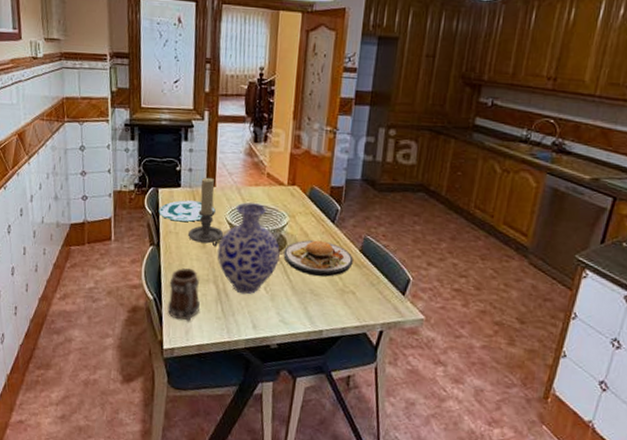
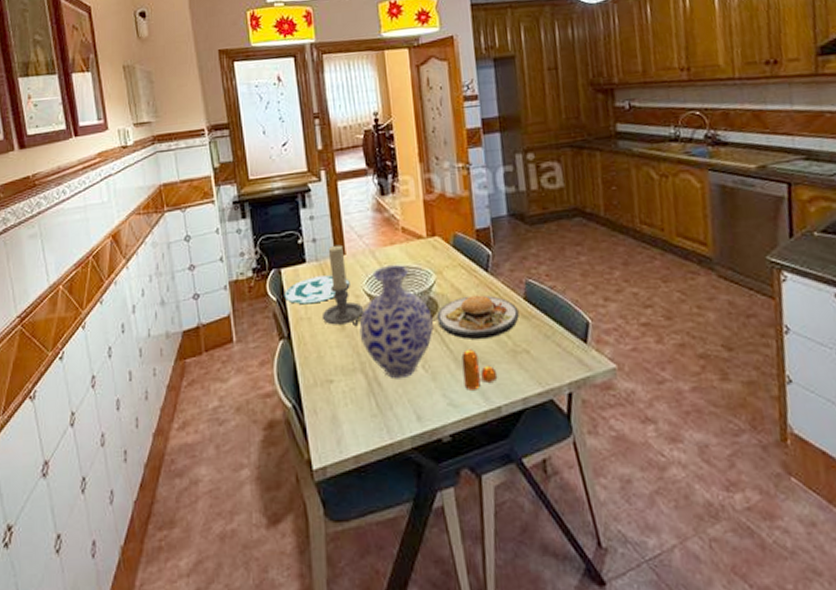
mug: present [167,268,200,321] -> none [308,358,349,428]
pepper shaker: none [296,282,325,314] -> present [461,349,498,390]

